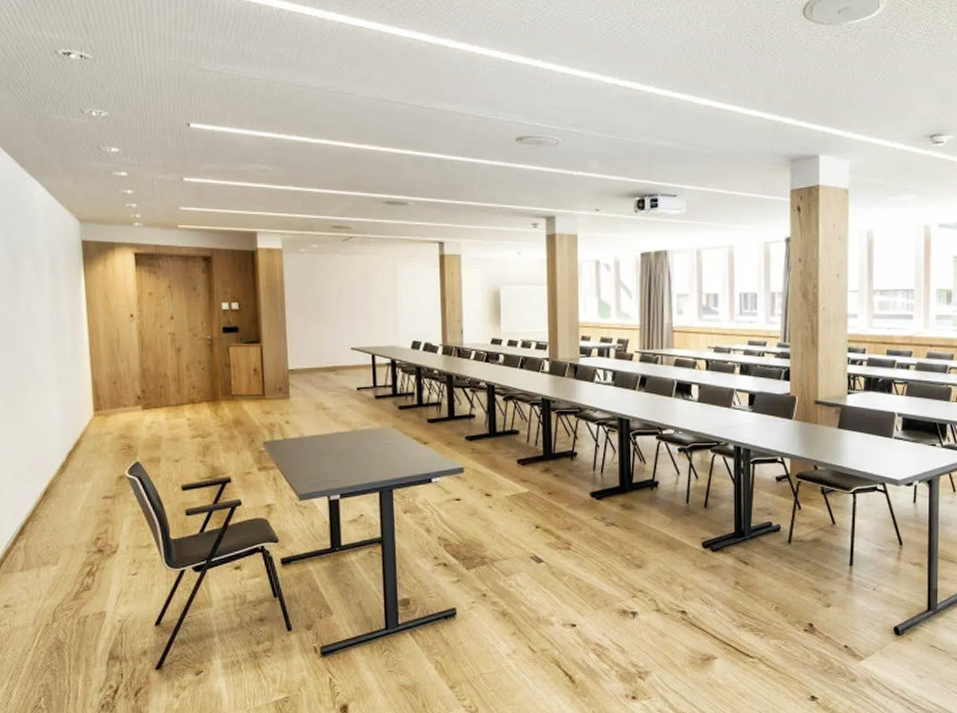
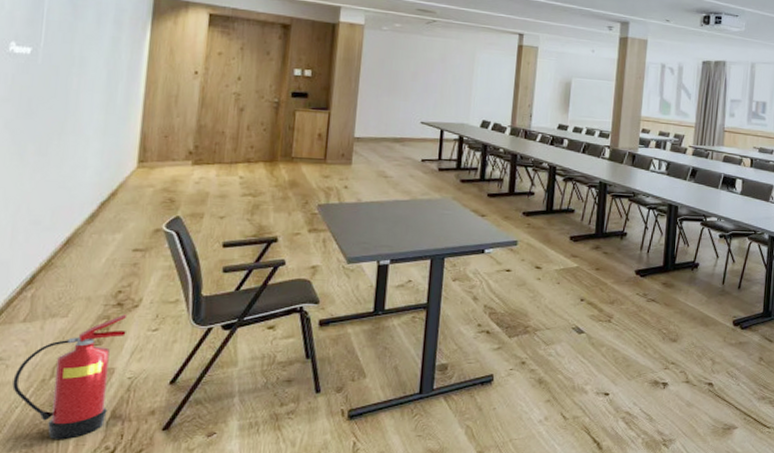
fire extinguisher: none [22,560,110,680] -> present [12,314,128,440]

